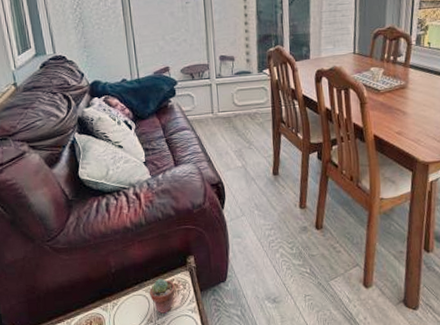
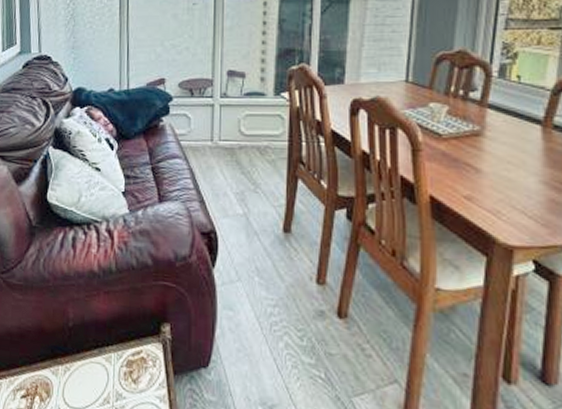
potted succulent: present [149,278,175,314] -> none [110,346,142,397]

